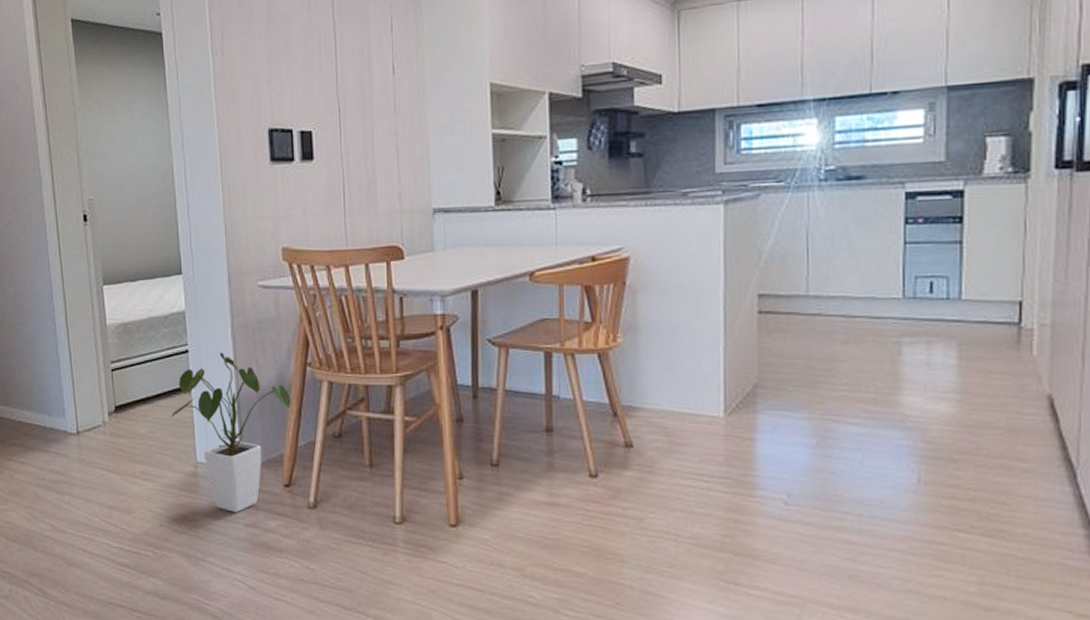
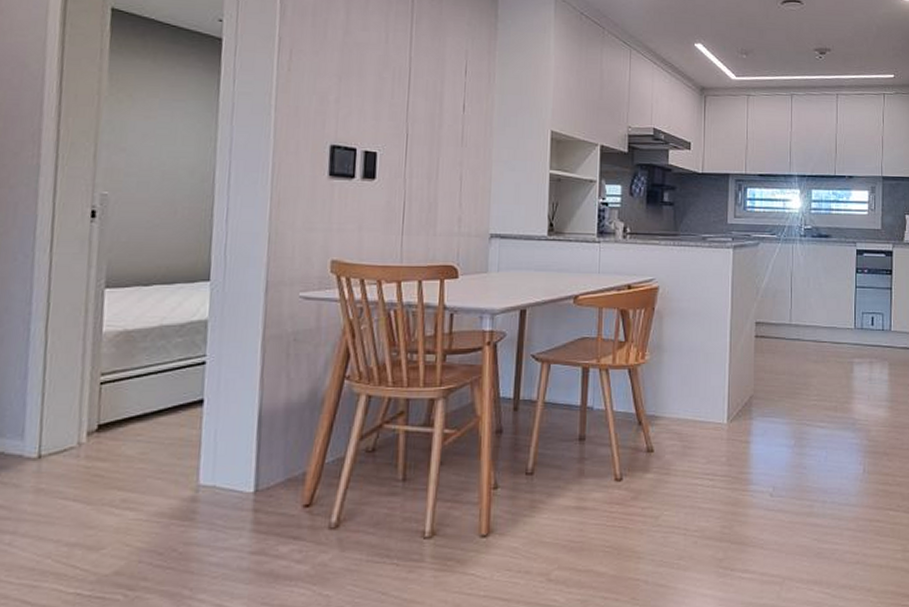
house plant: present [171,352,291,512] -> none [172,364,323,539]

